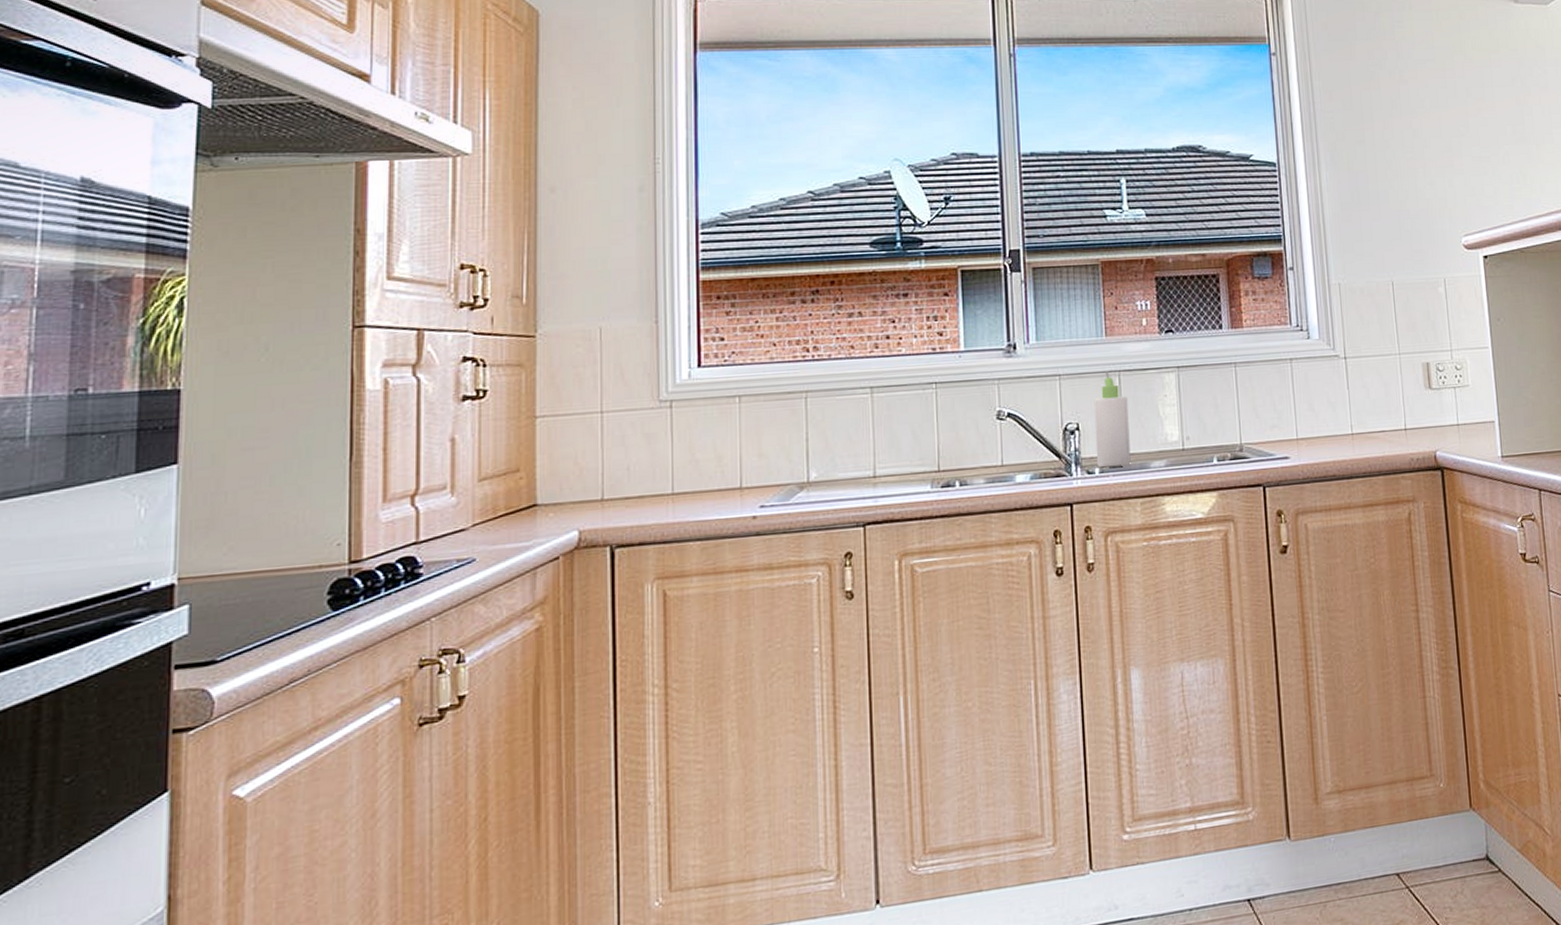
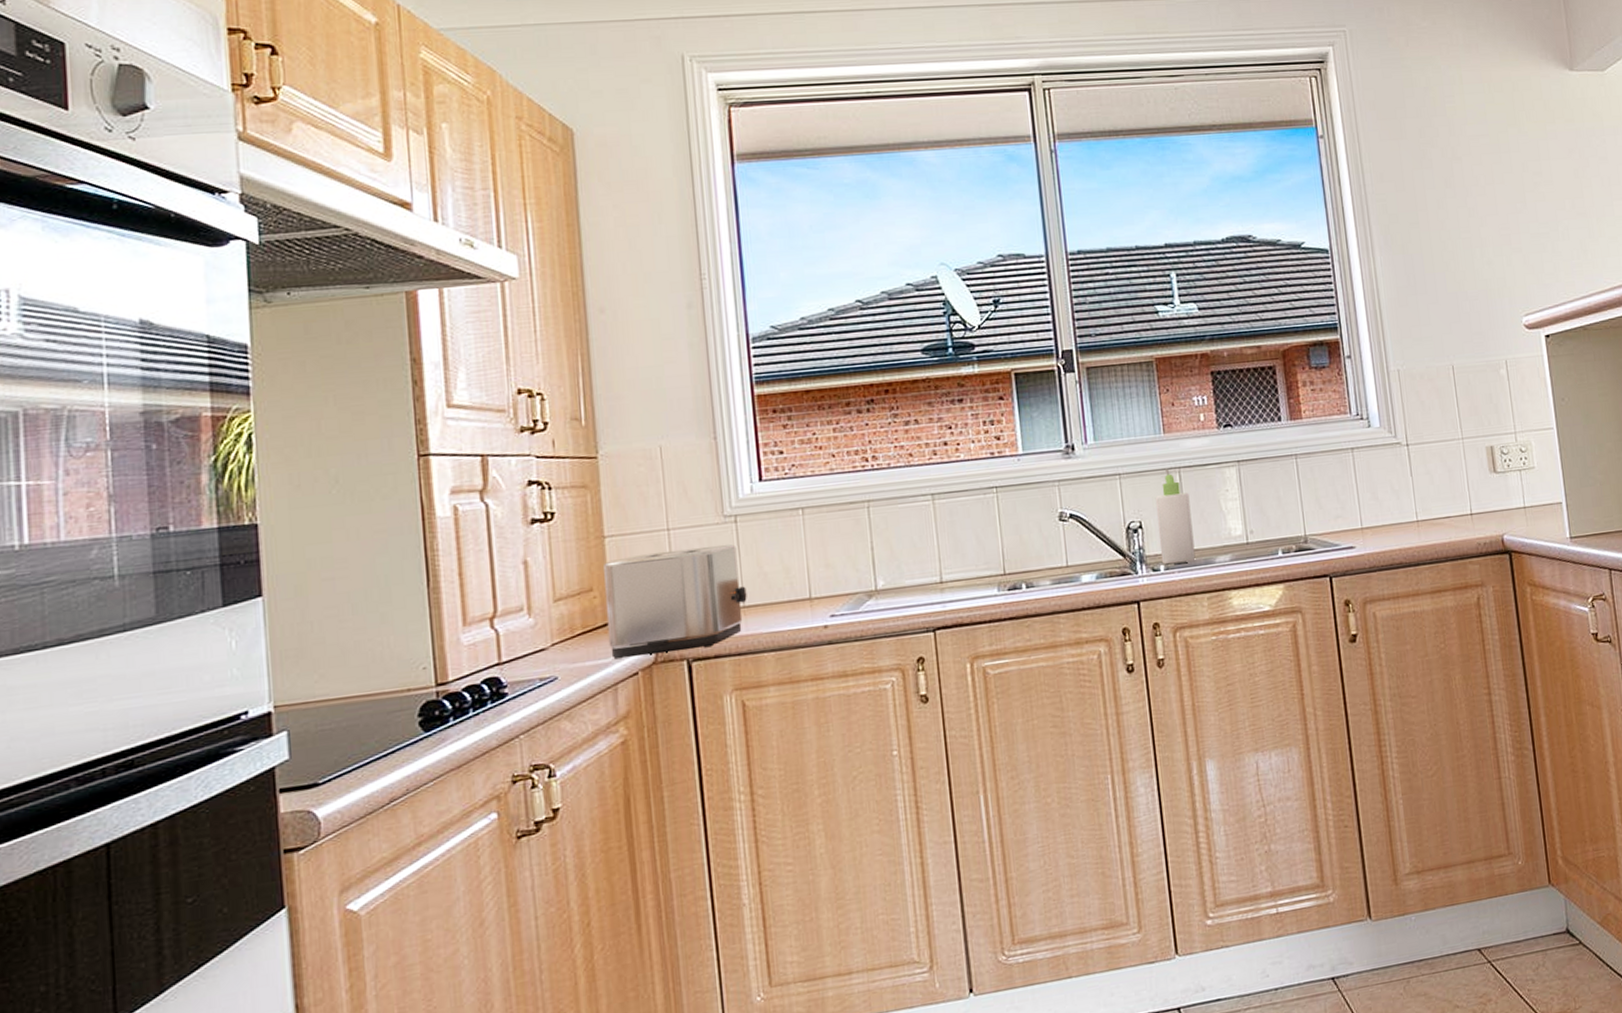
toaster: none [531,429,677,543] -> present [602,544,747,660]

